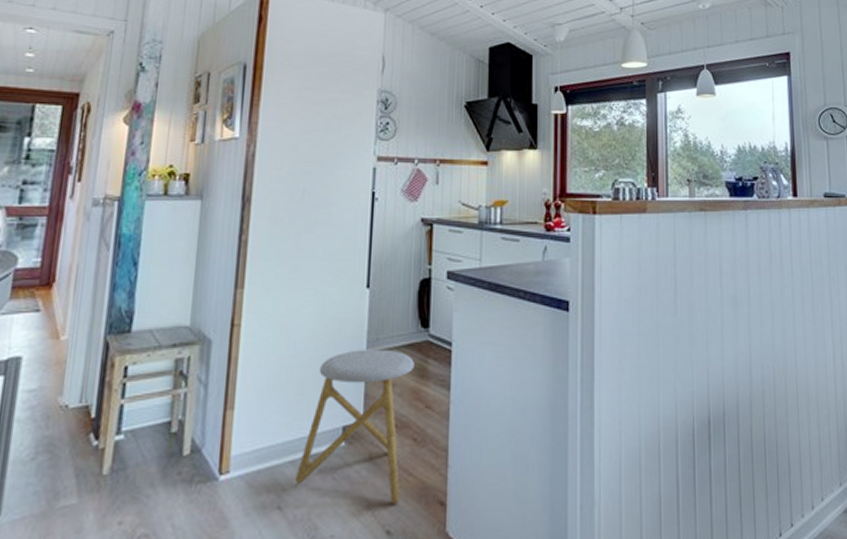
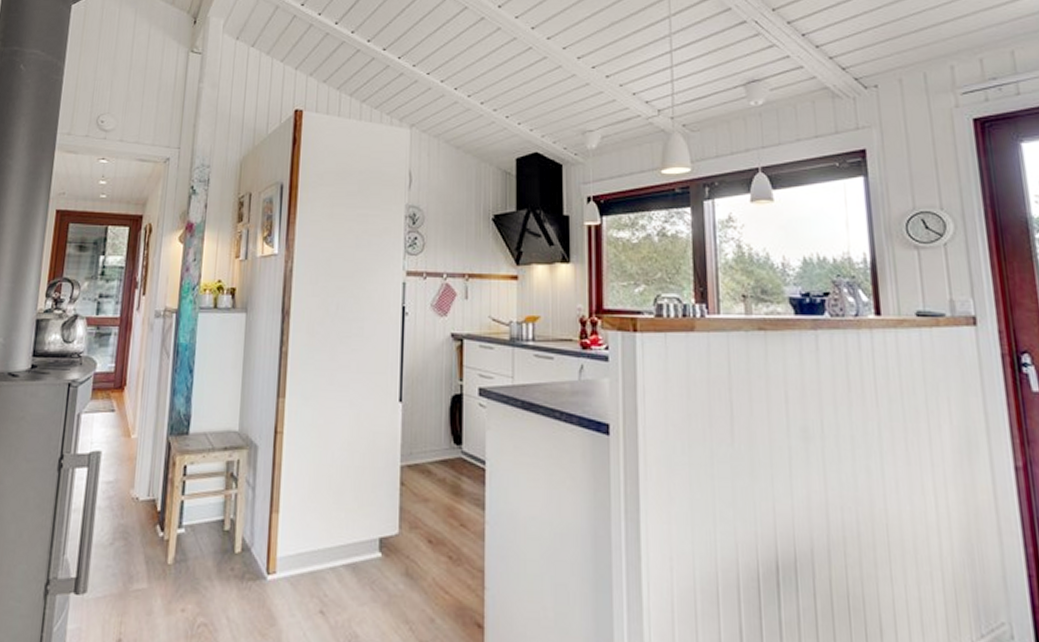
stool: present [294,349,414,504] -> none [335,462,448,621]

